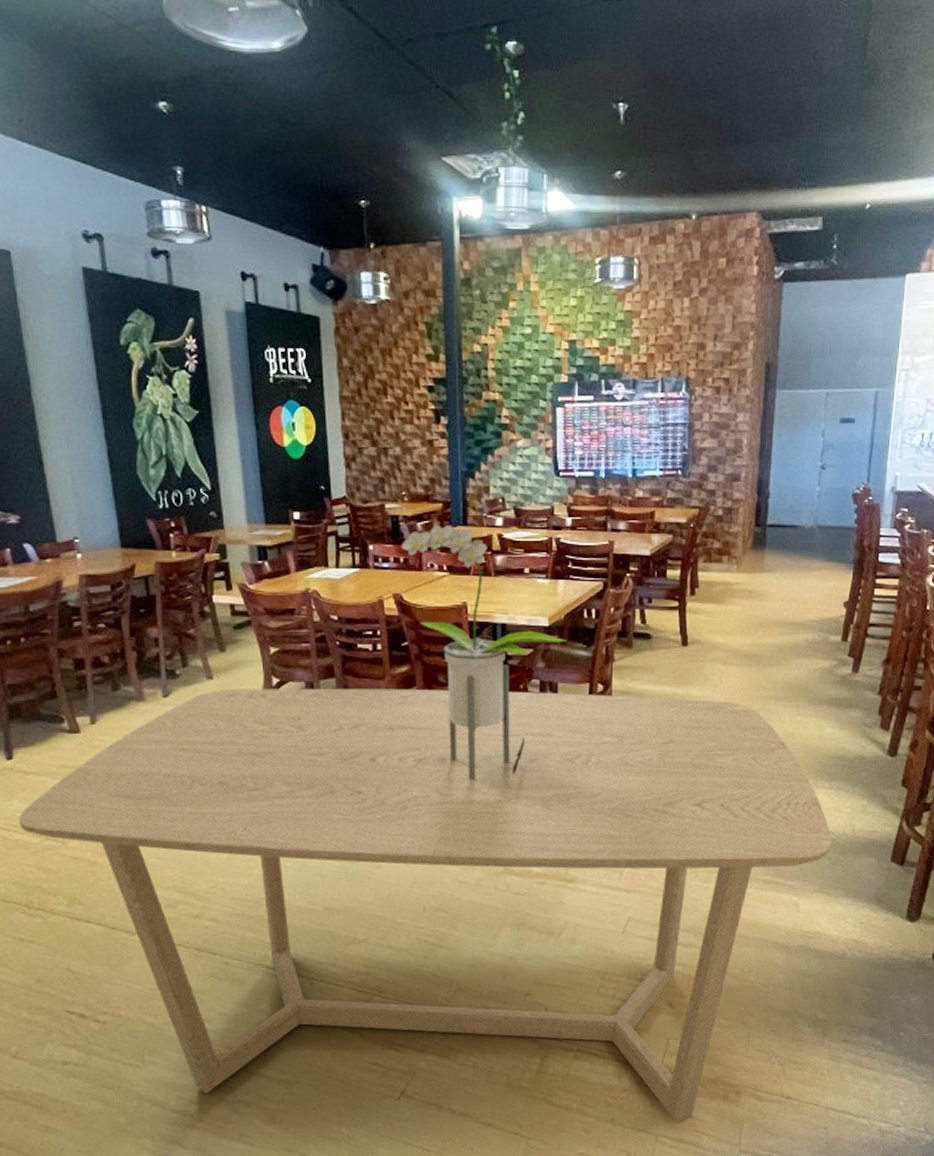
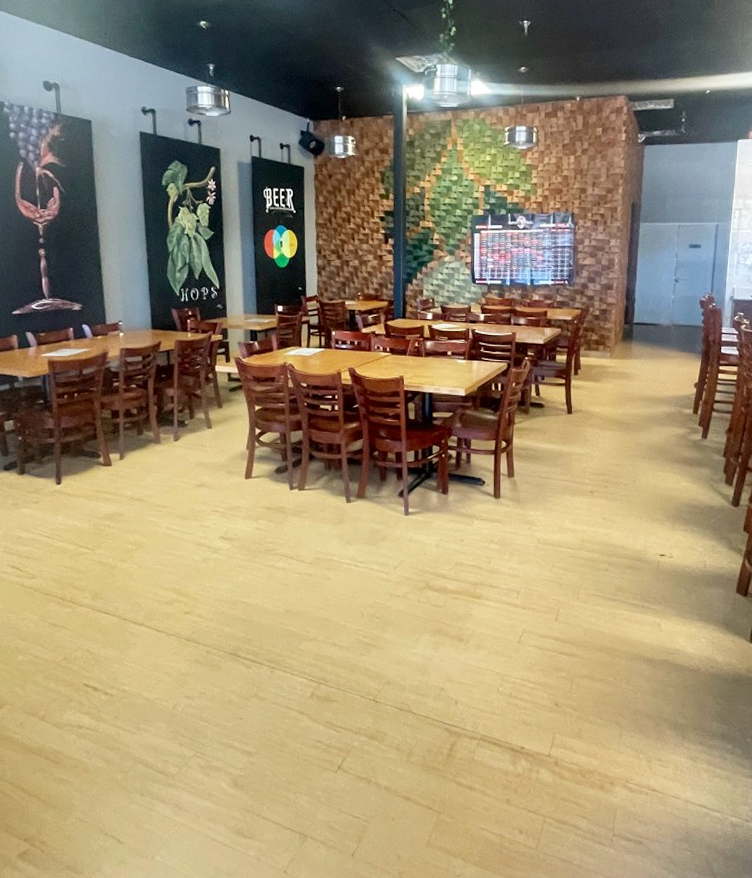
dining table: present [19,688,832,1123] -> none [62,436,688,807]
potted plant: present [401,526,566,779] -> none [356,318,478,513]

